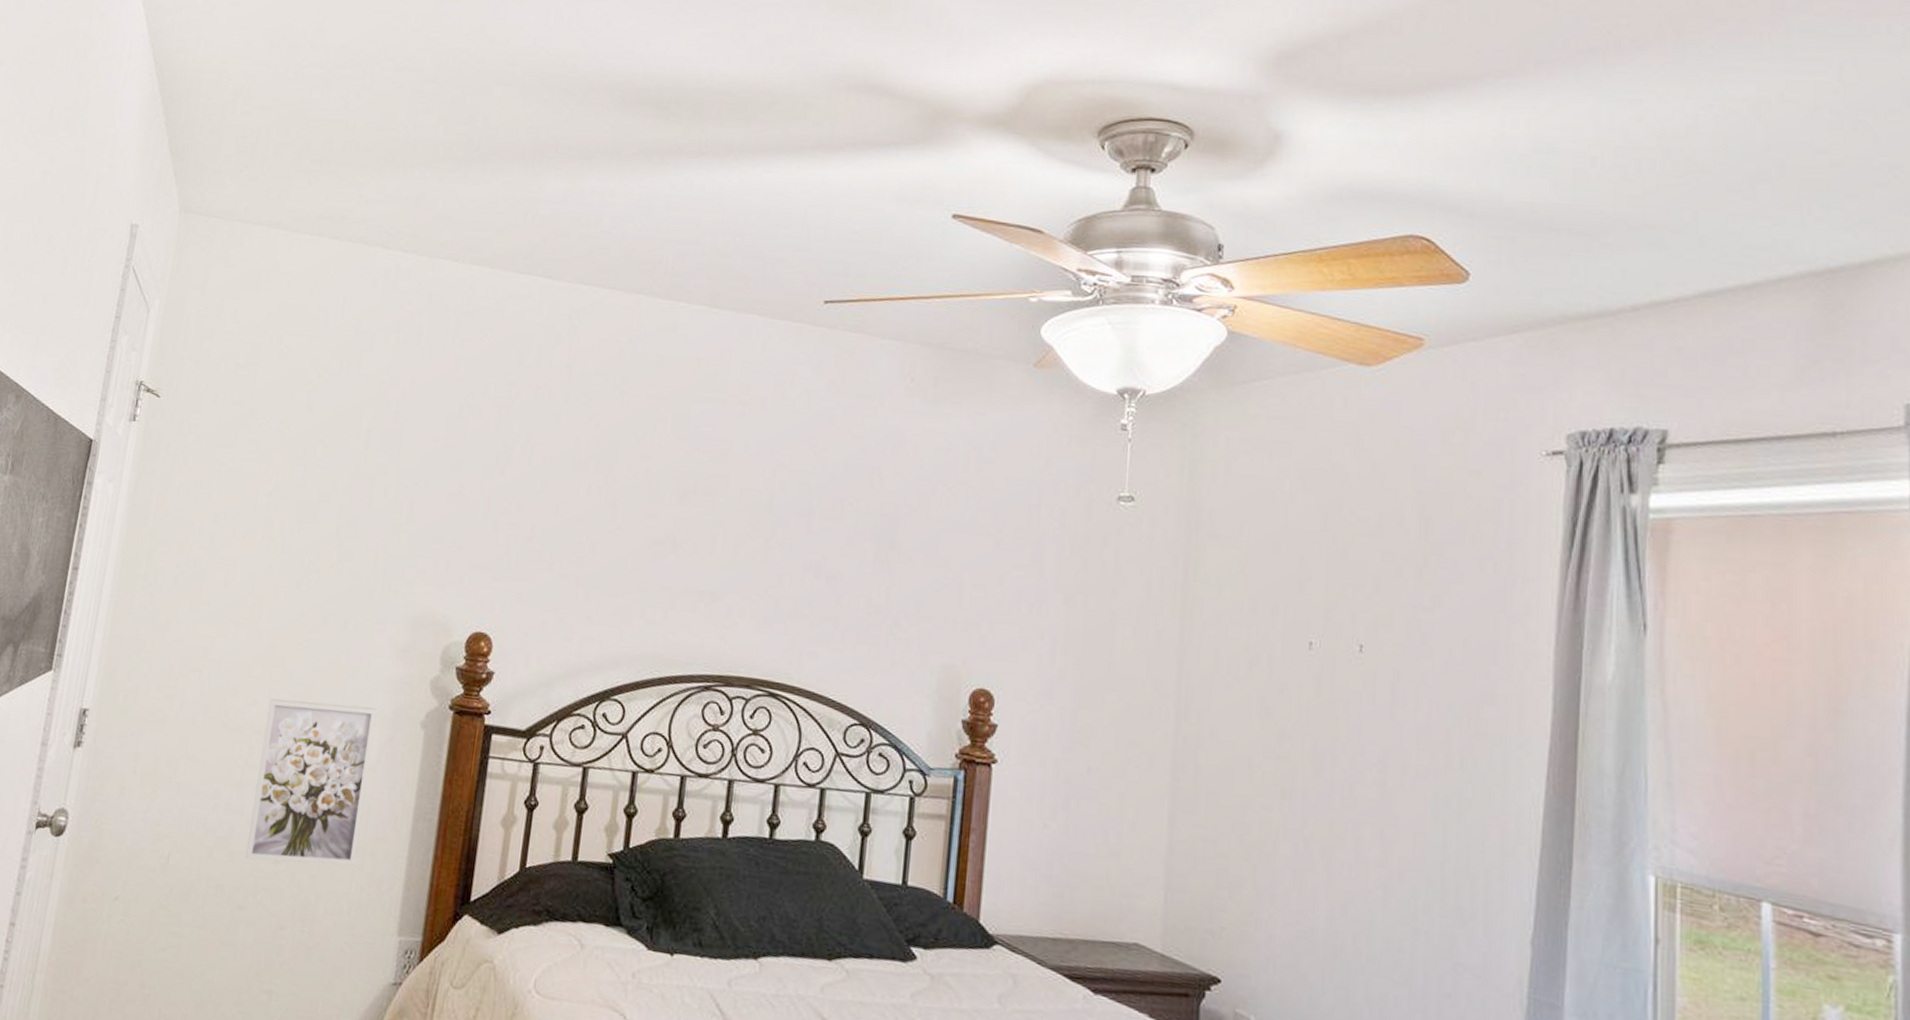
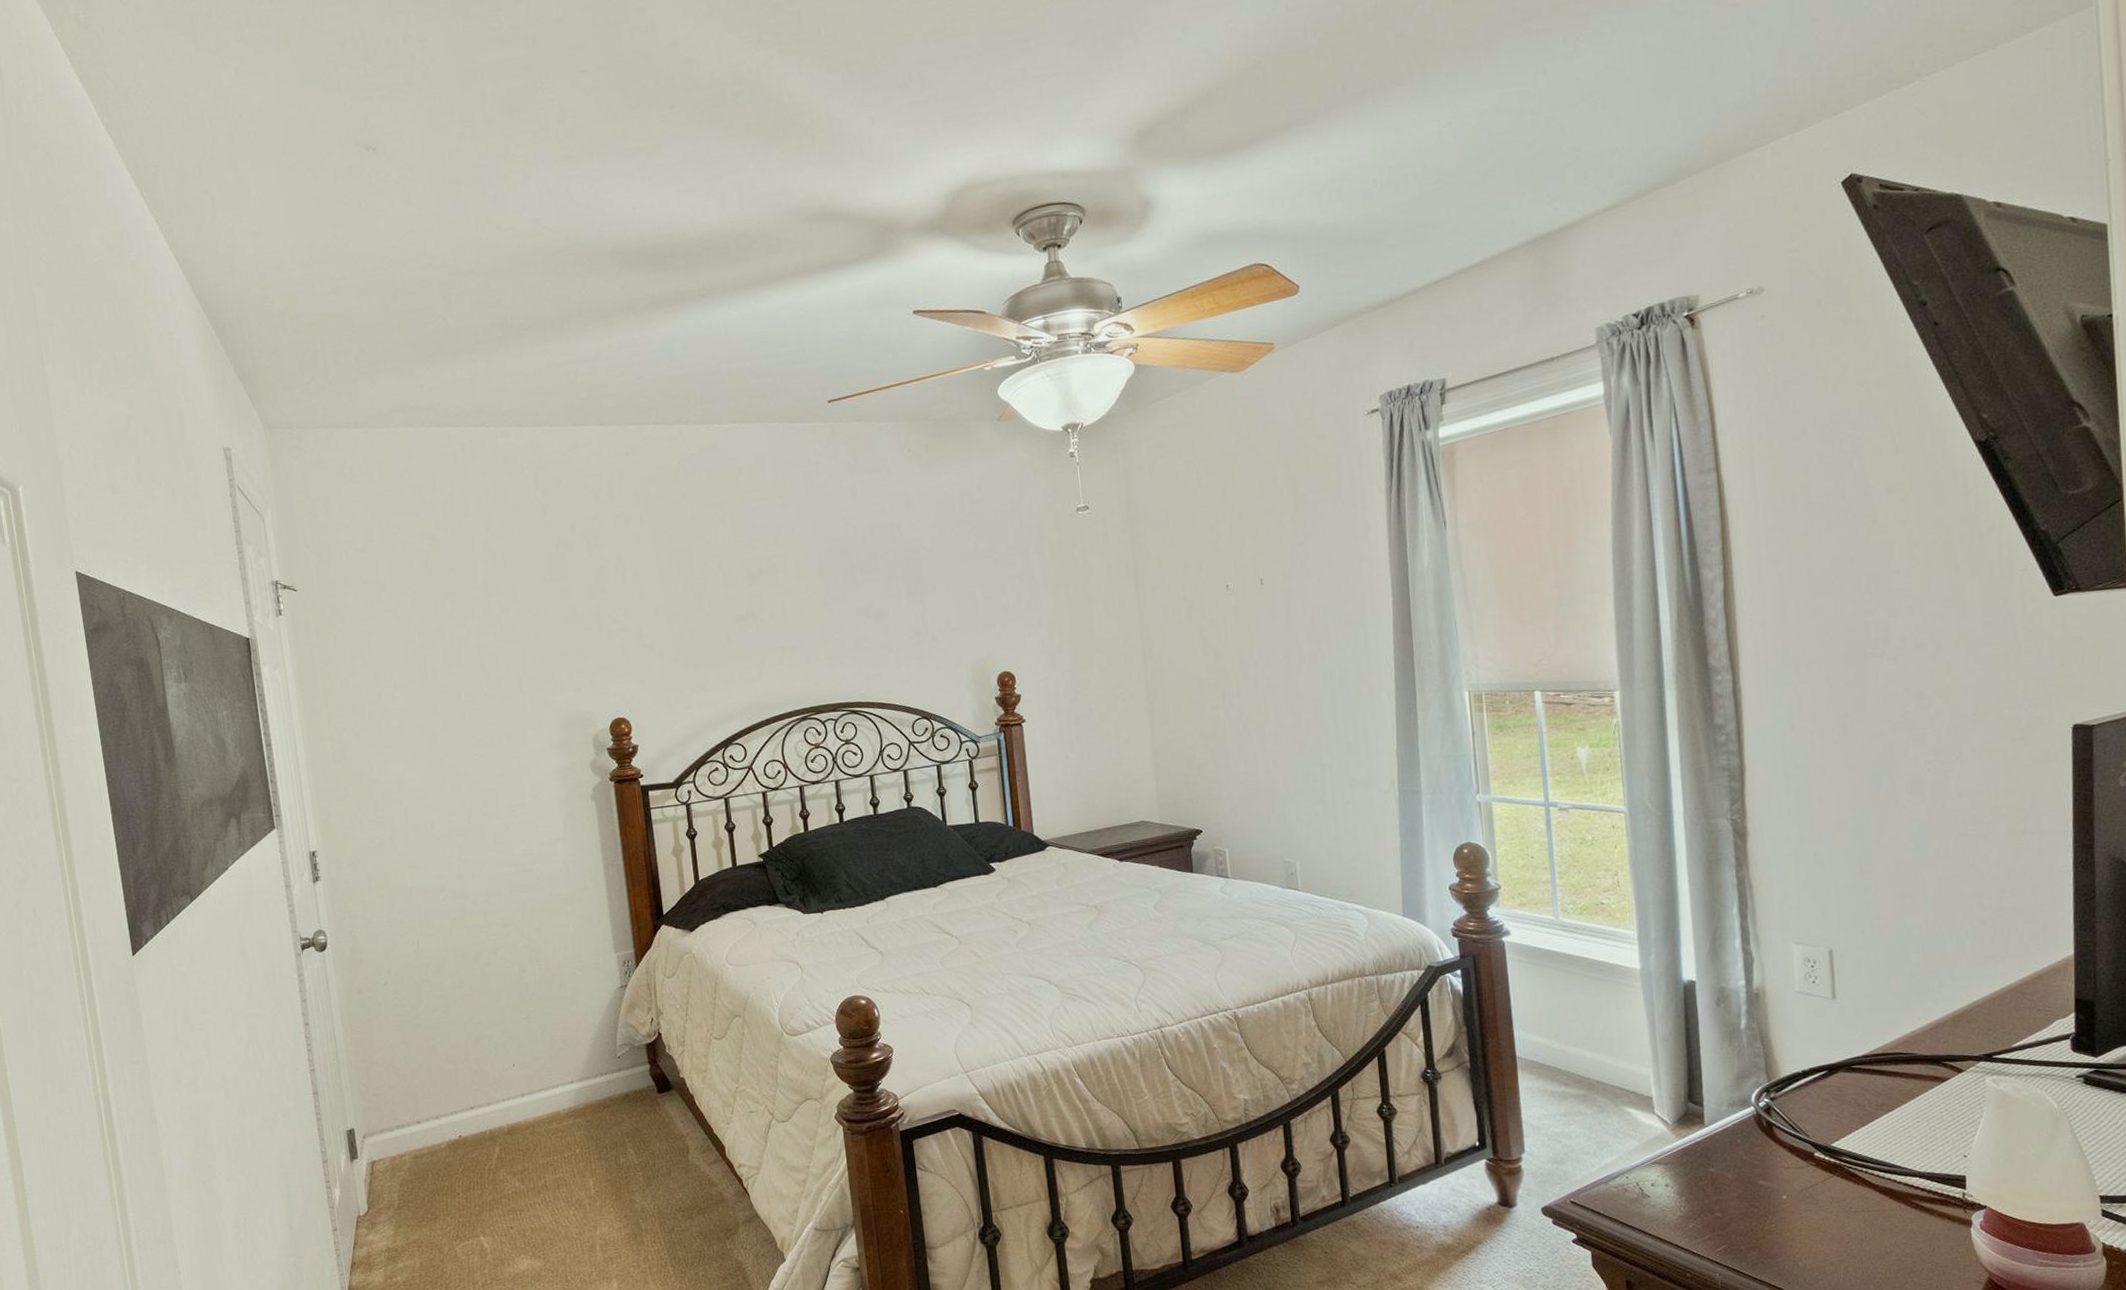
wall art: present [246,698,377,866] -> none [464,794,568,929]

